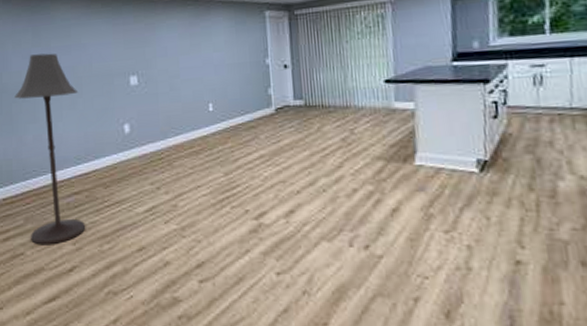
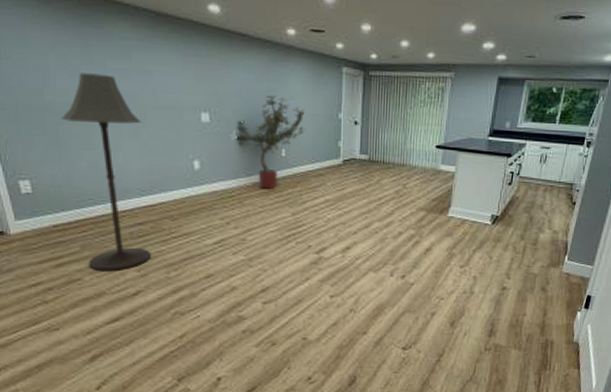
potted tree: none [162,50,231,148] -> present [236,95,305,189]

